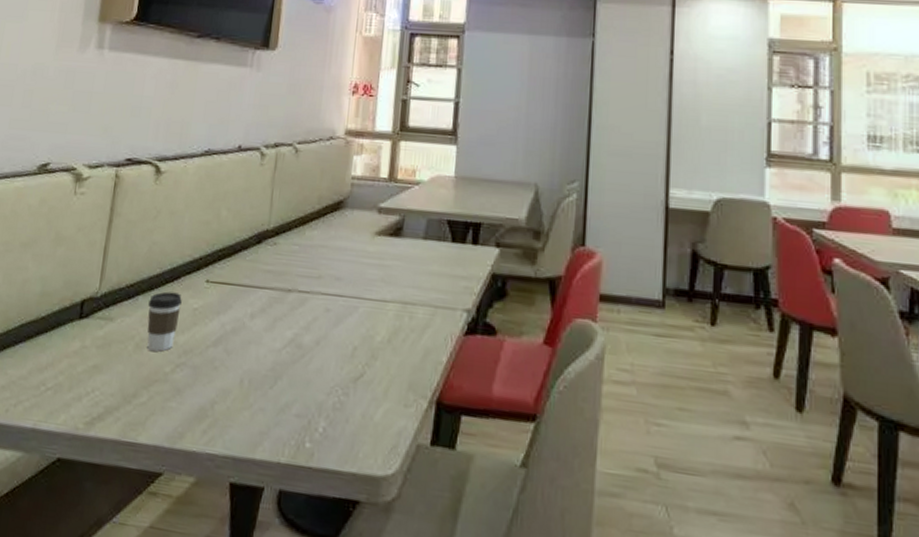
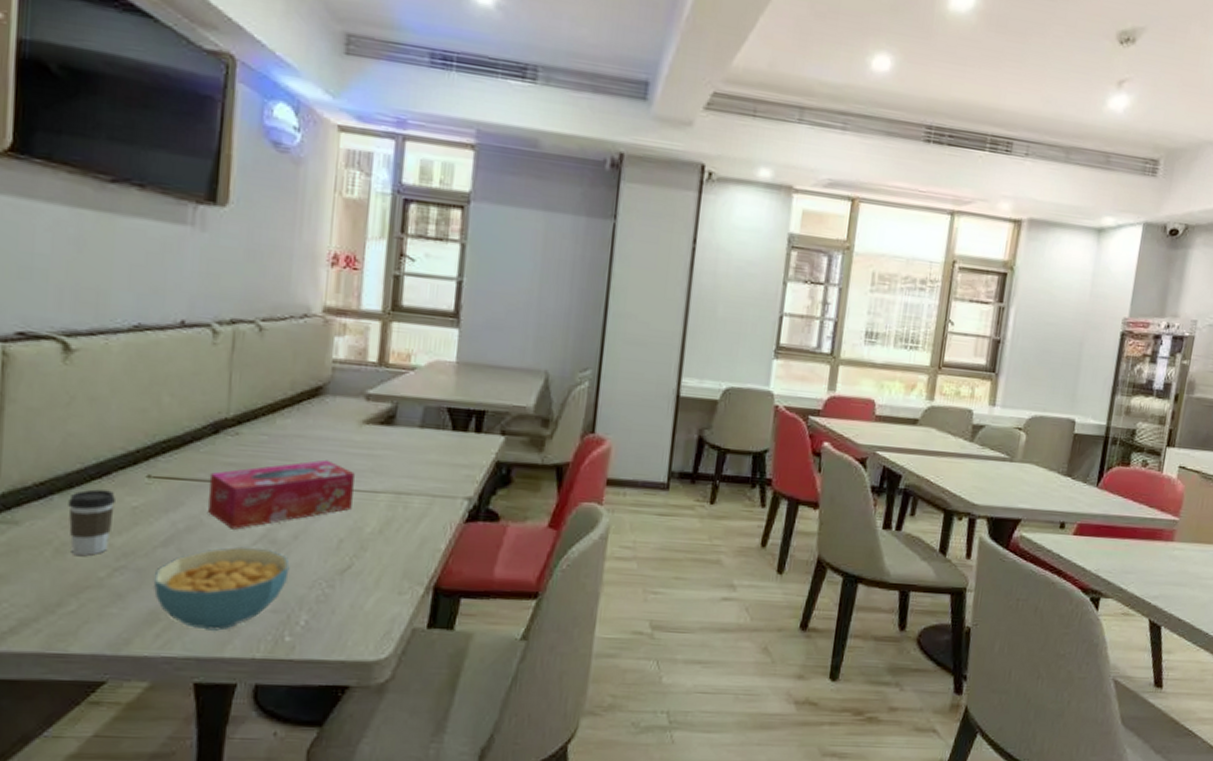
cereal bowl: none [204,349,312,432] -> present [153,546,290,631]
tissue box: none [249,269,368,333] -> present [207,459,355,530]

